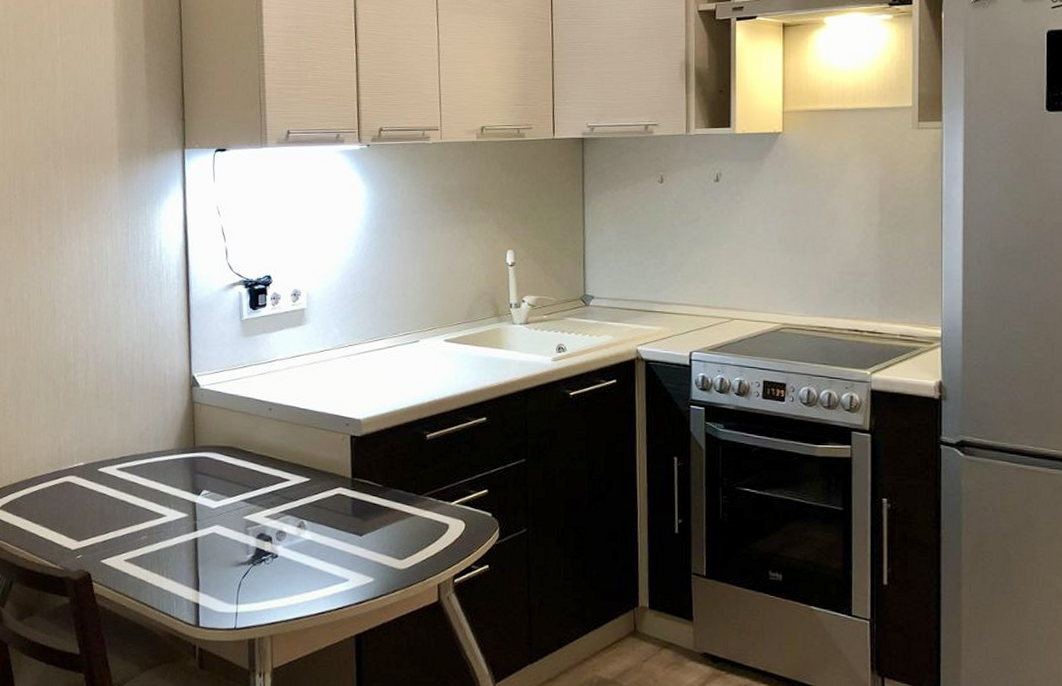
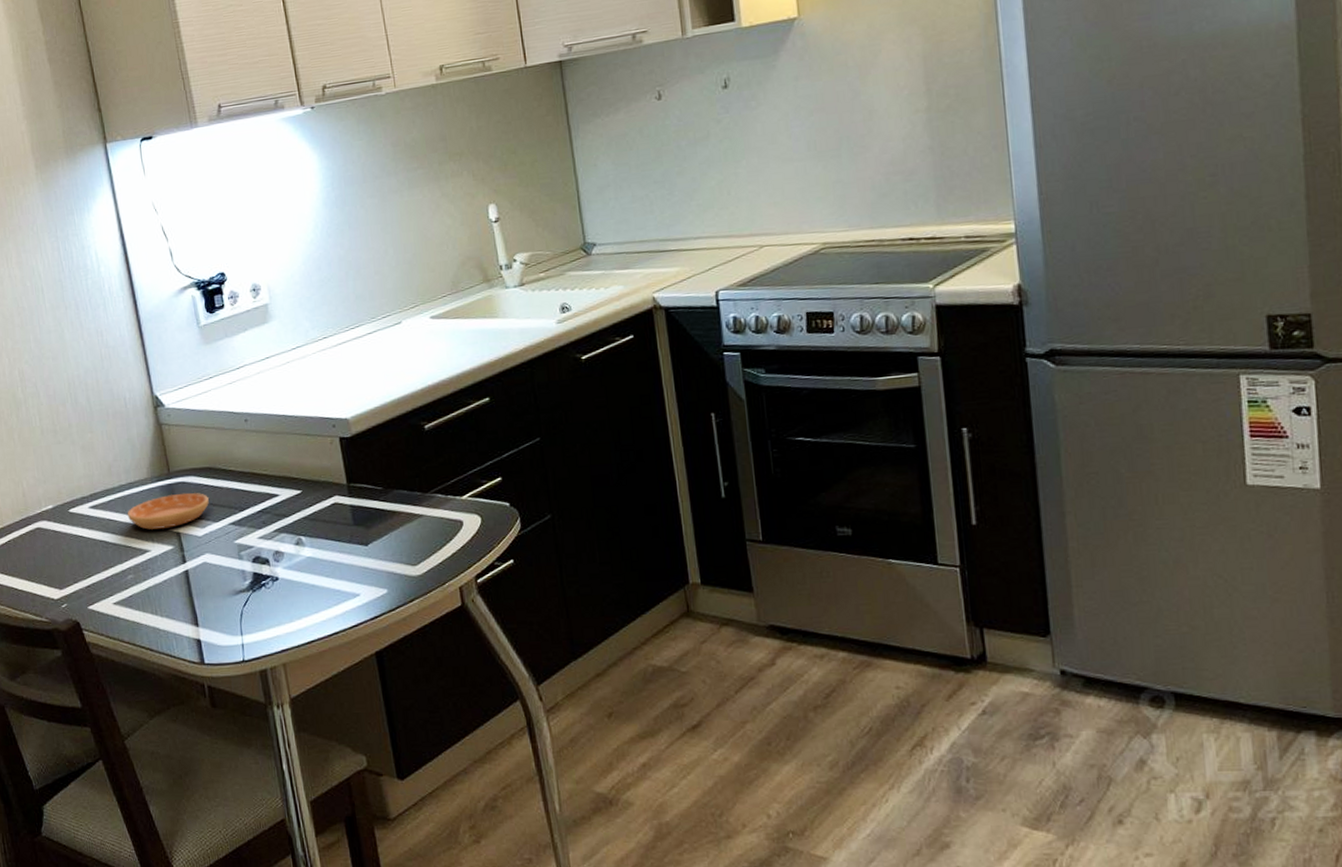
saucer: none [150,467,226,498] -> present [127,492,209,530]

